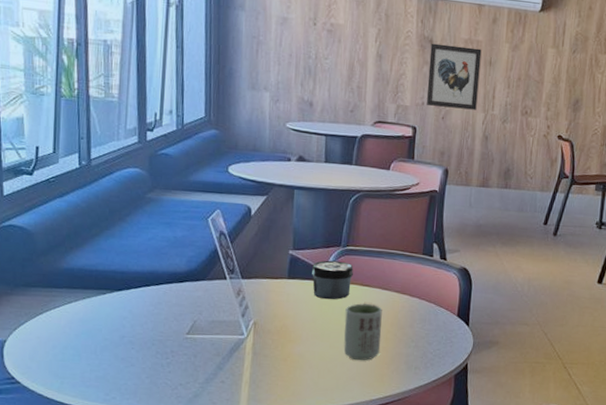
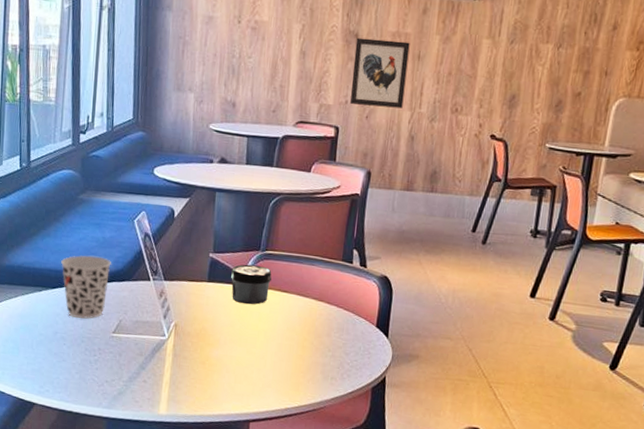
cup: none [127,255,184,321] -> present [61,255,111,319]
cup: present [343,303,382,361] -> none [260,309,300,368]

